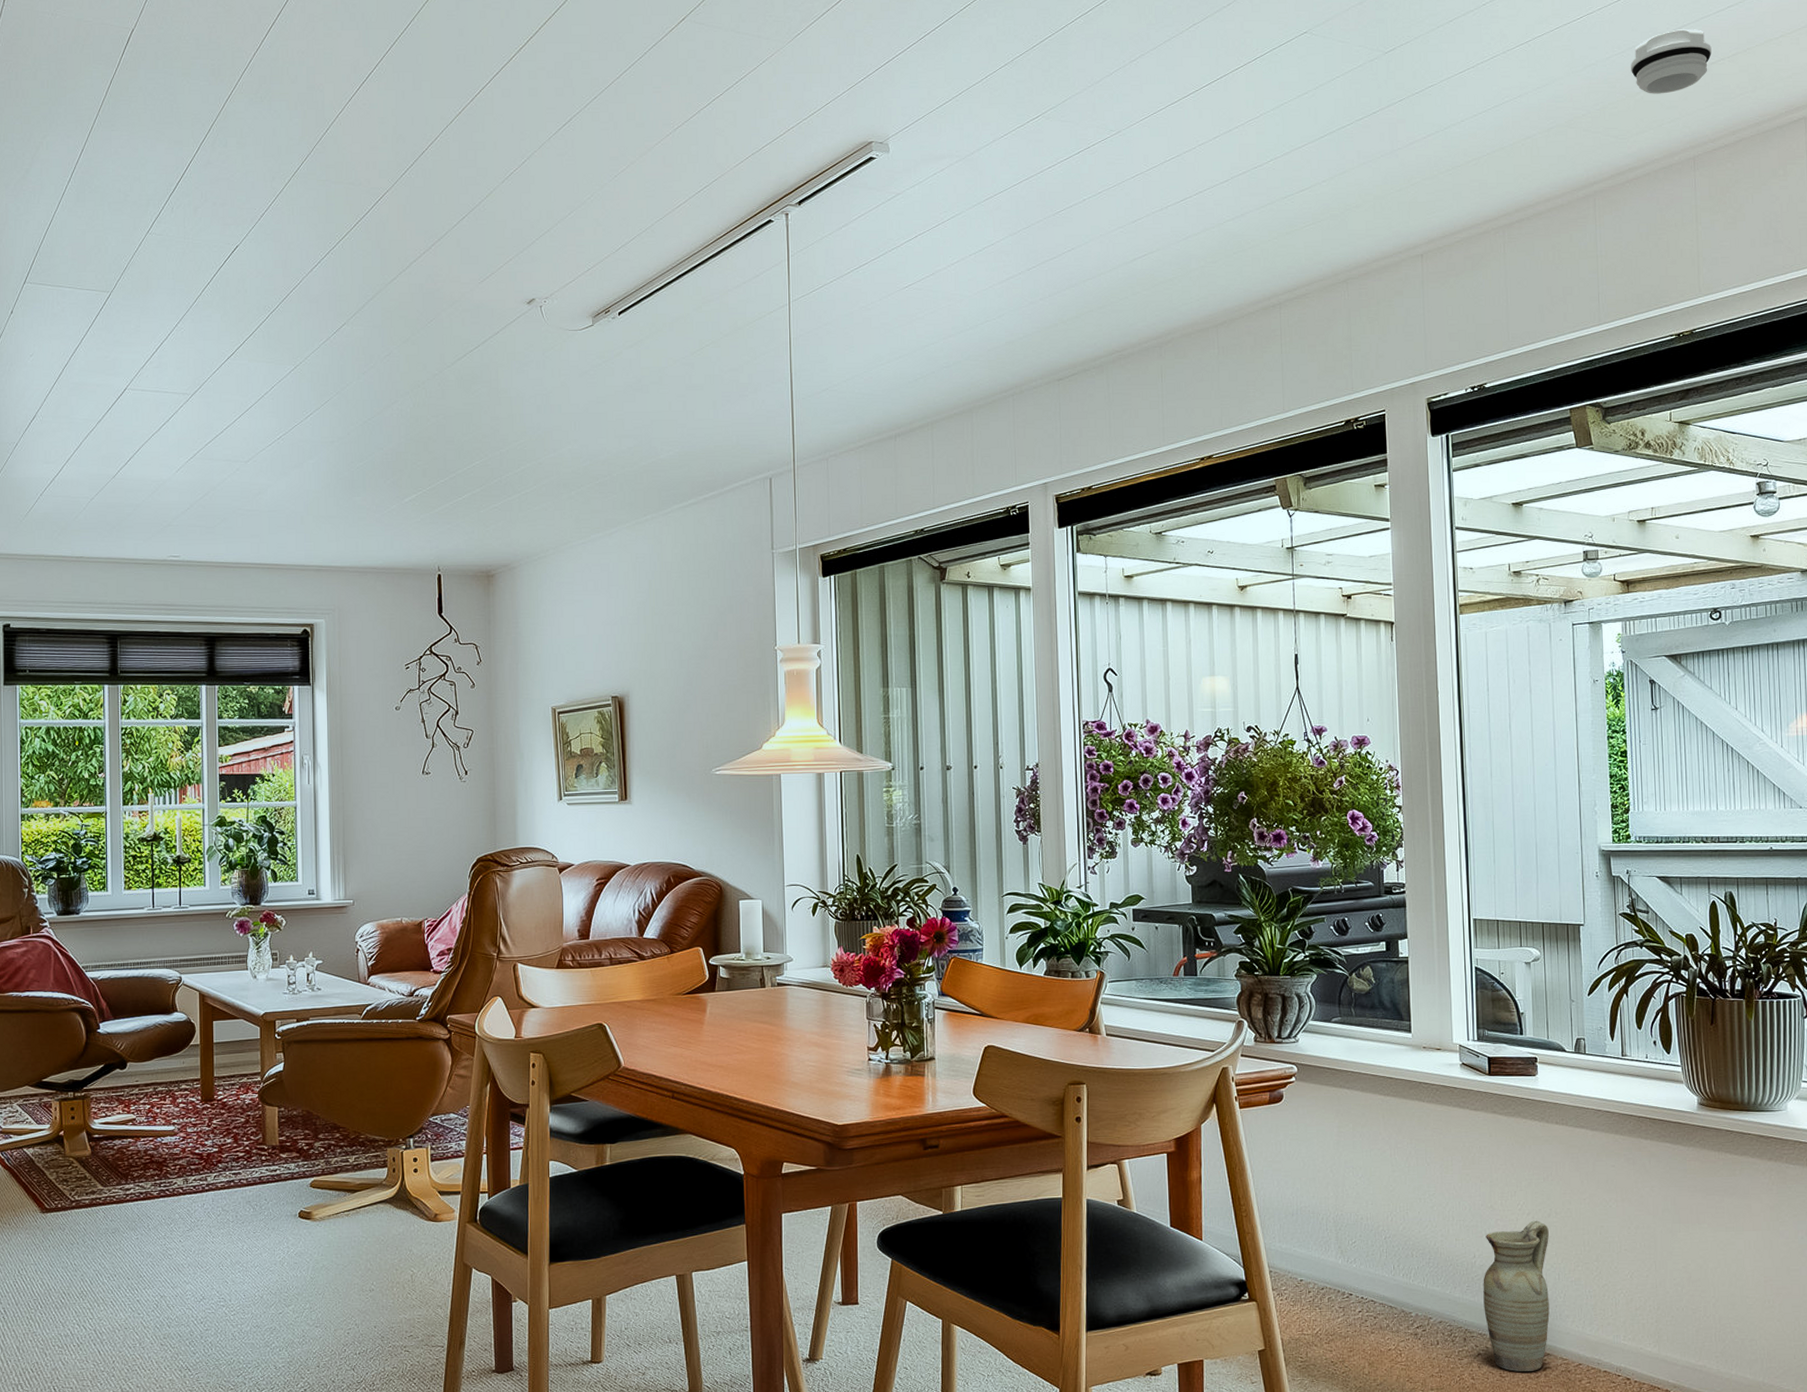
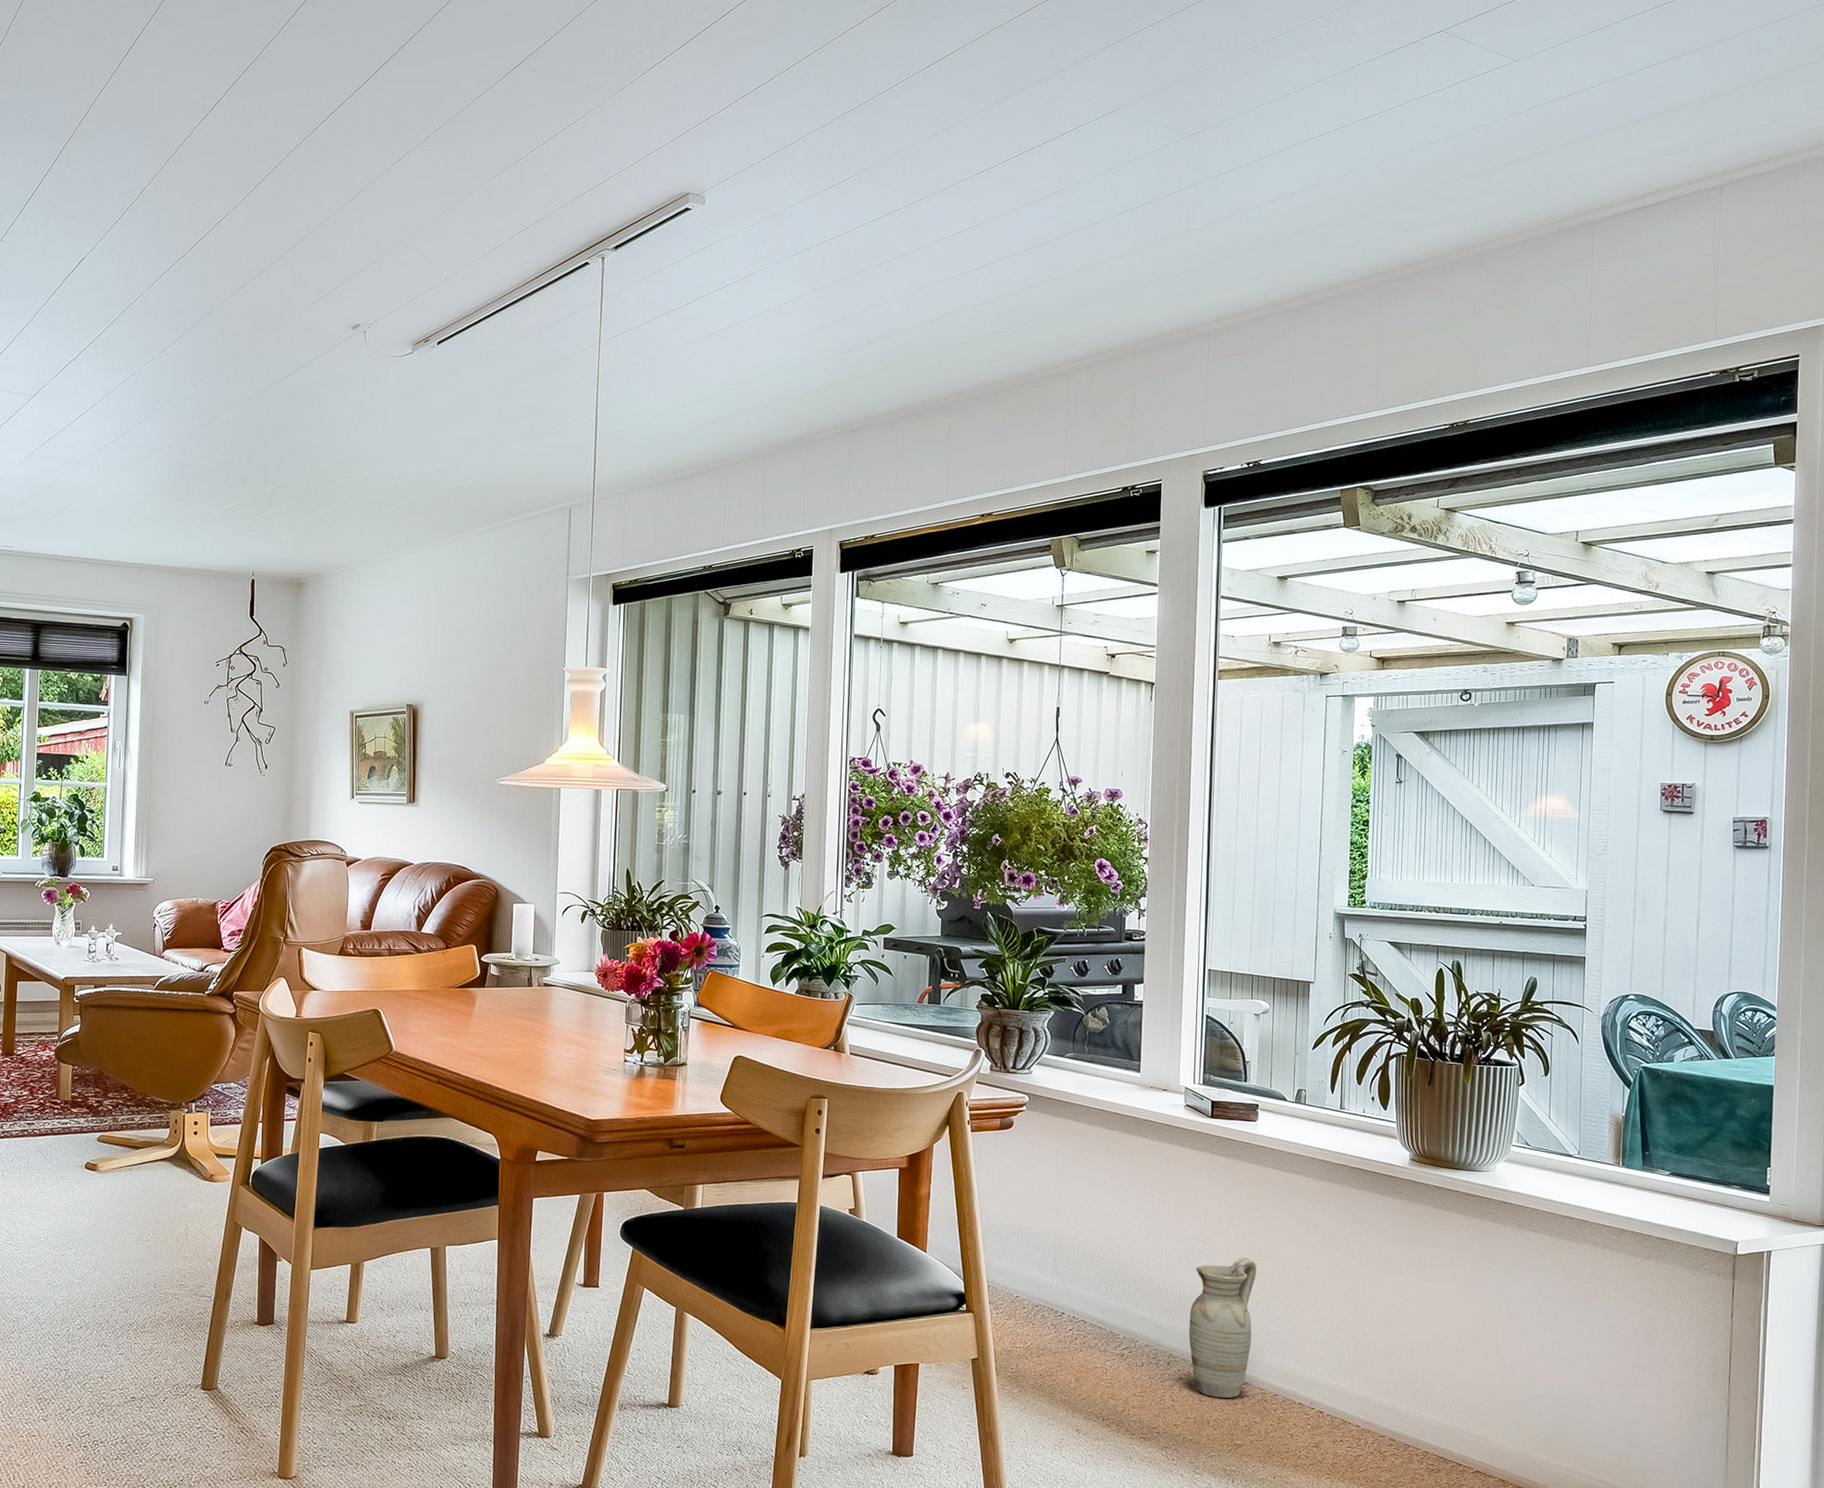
smoke detector: present [1631,29,1712,94] -> none [1427,129,1508,191]

